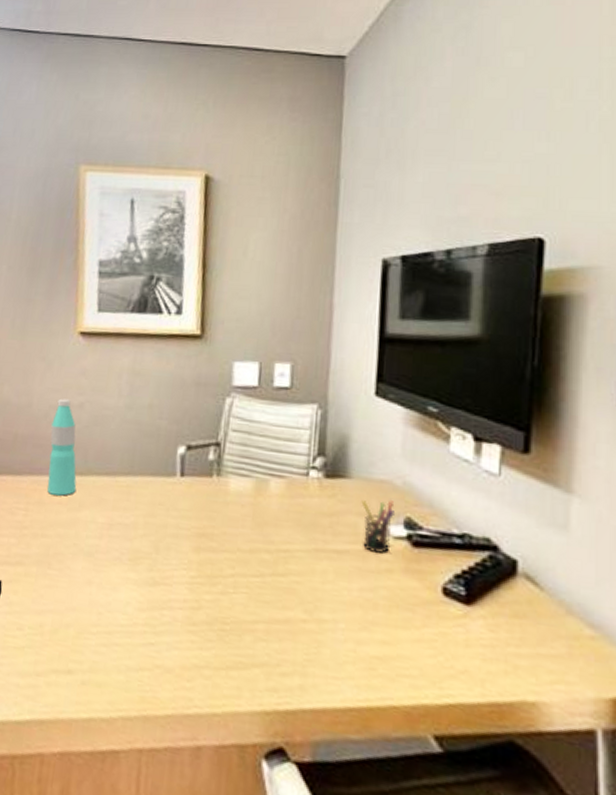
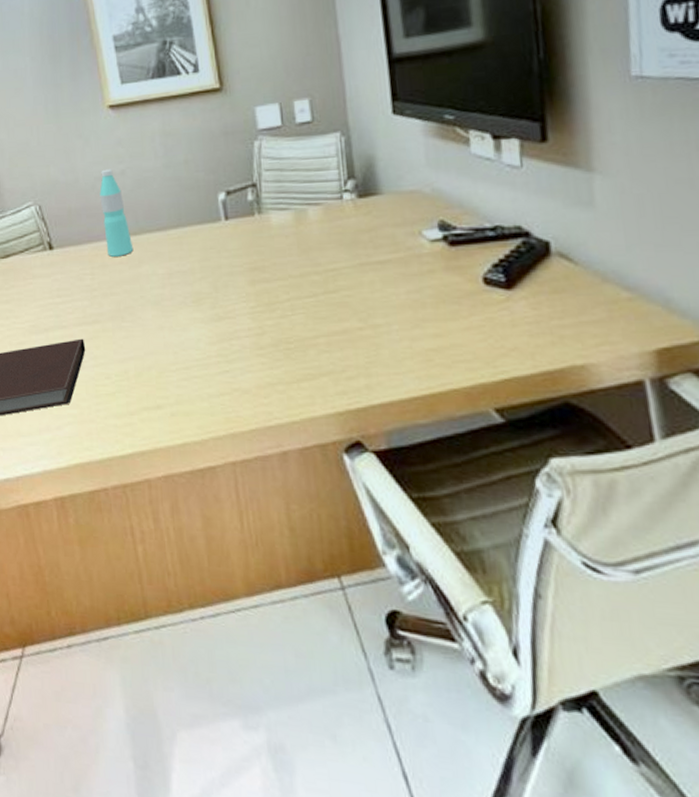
pen holder: present [361,500,394,553] -> none [395,208,429,257]

